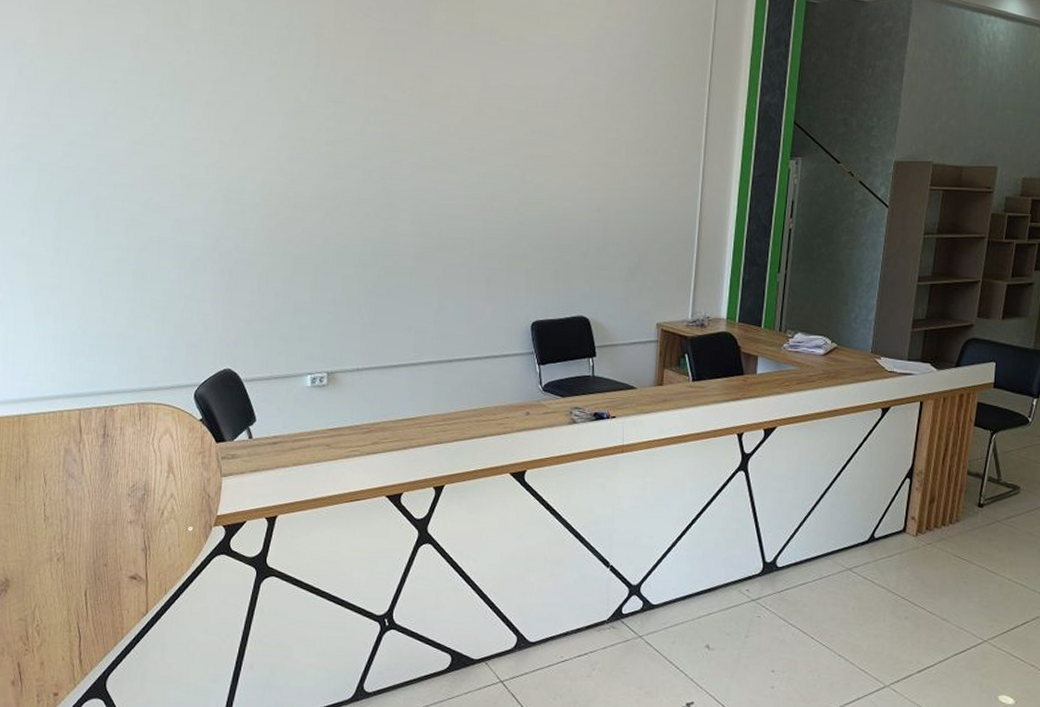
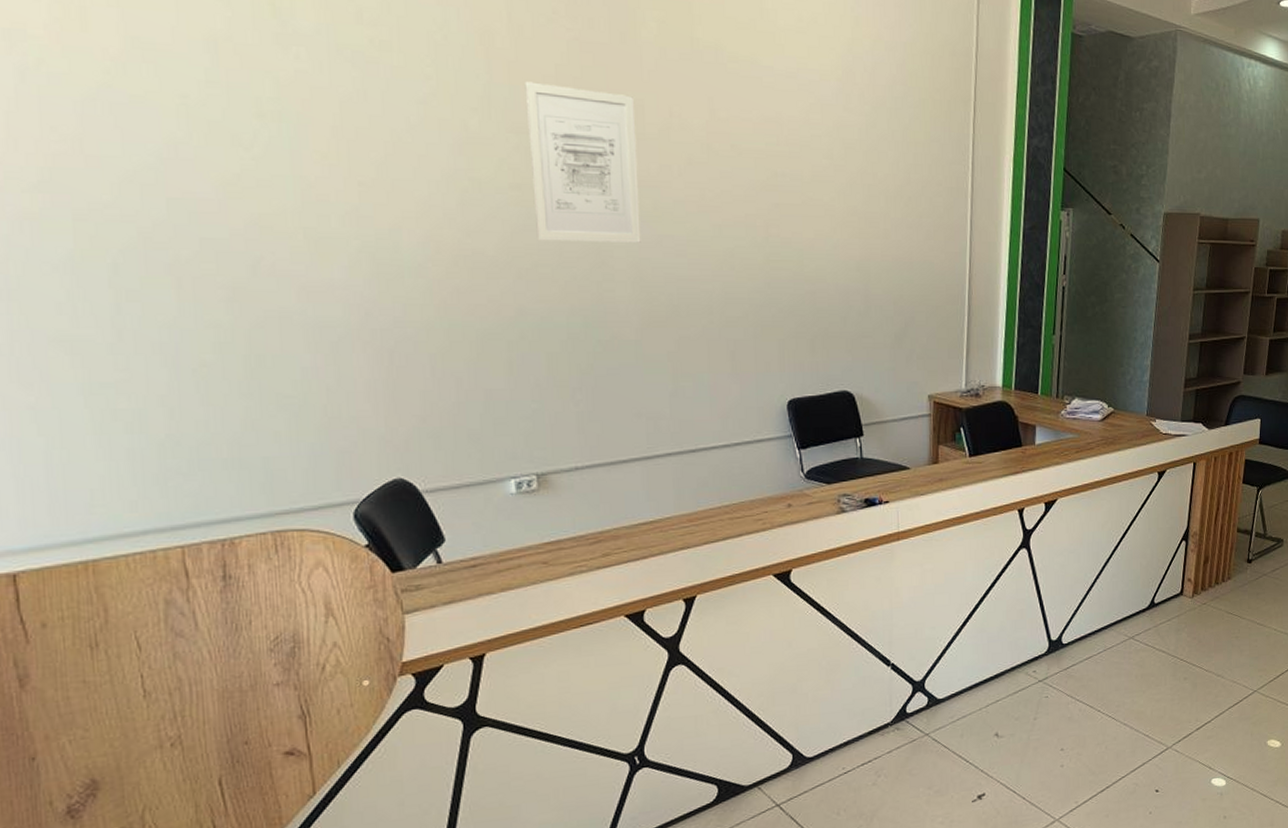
wall art: none [342,62,424,188] -> present [524,81,641,243]

